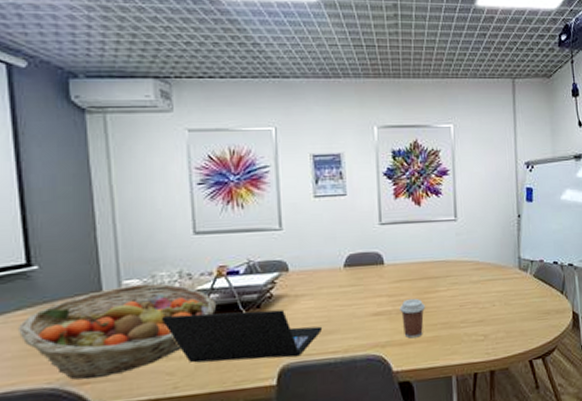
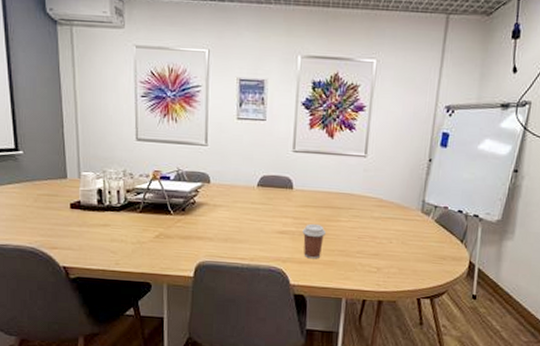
fruit basket: present [17,283,217,380] -> none [9,176,151,246]
laptop: present [161,310,323,364] -> none [108,205,235,257]

